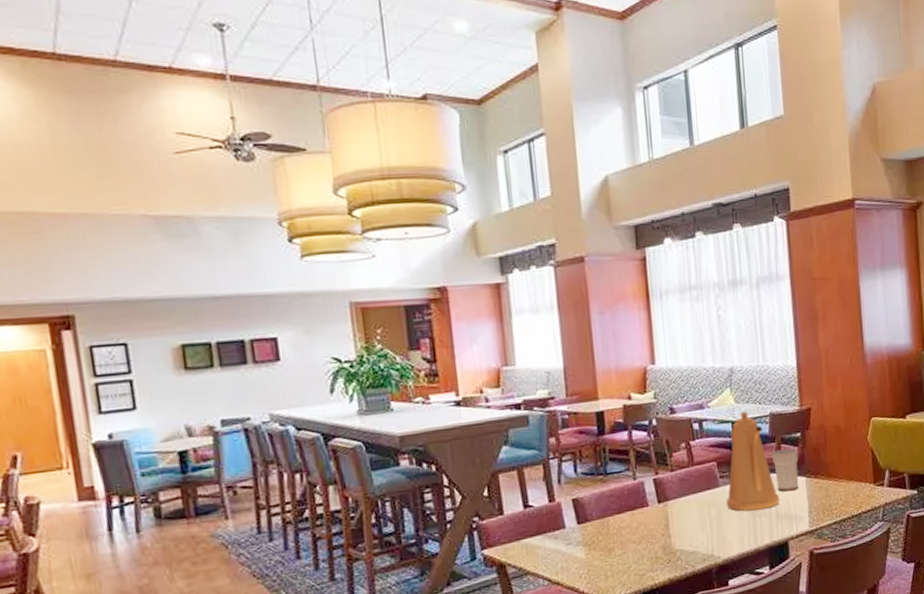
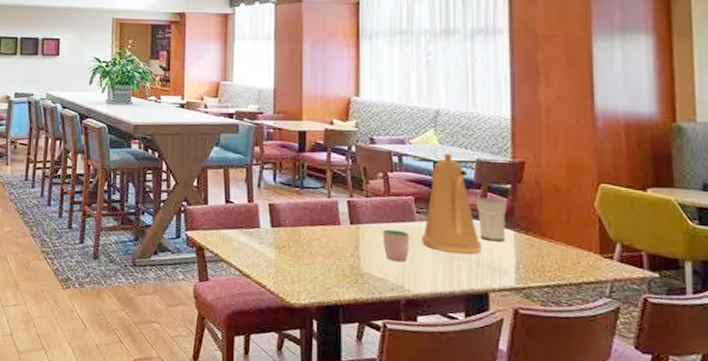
cup: none [690,498,716,532] -> present [382,229,409,262]

